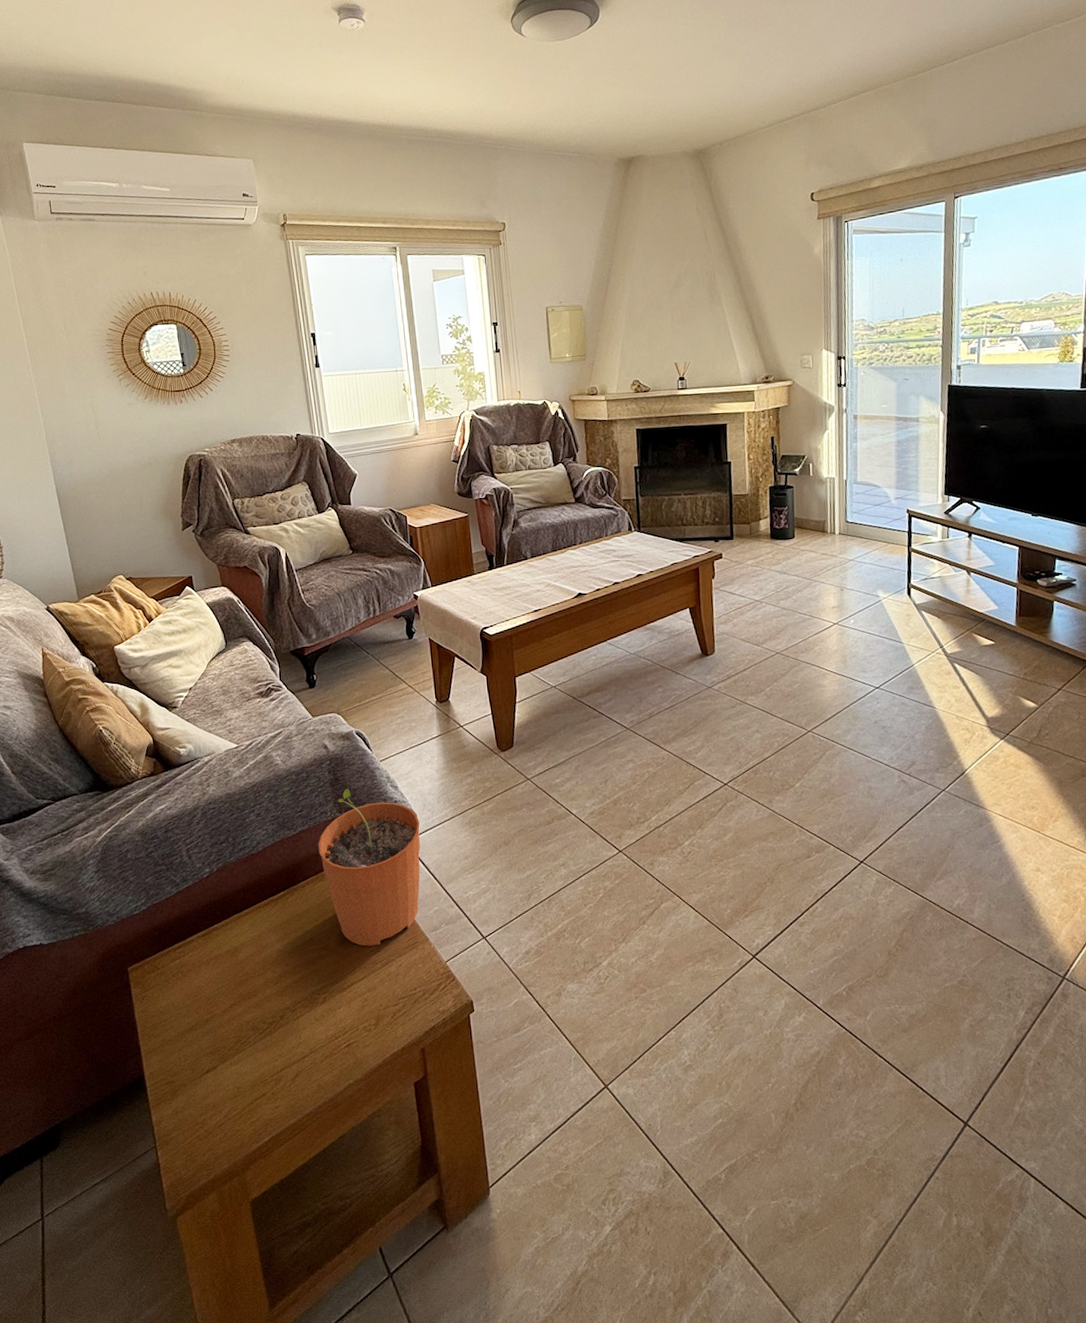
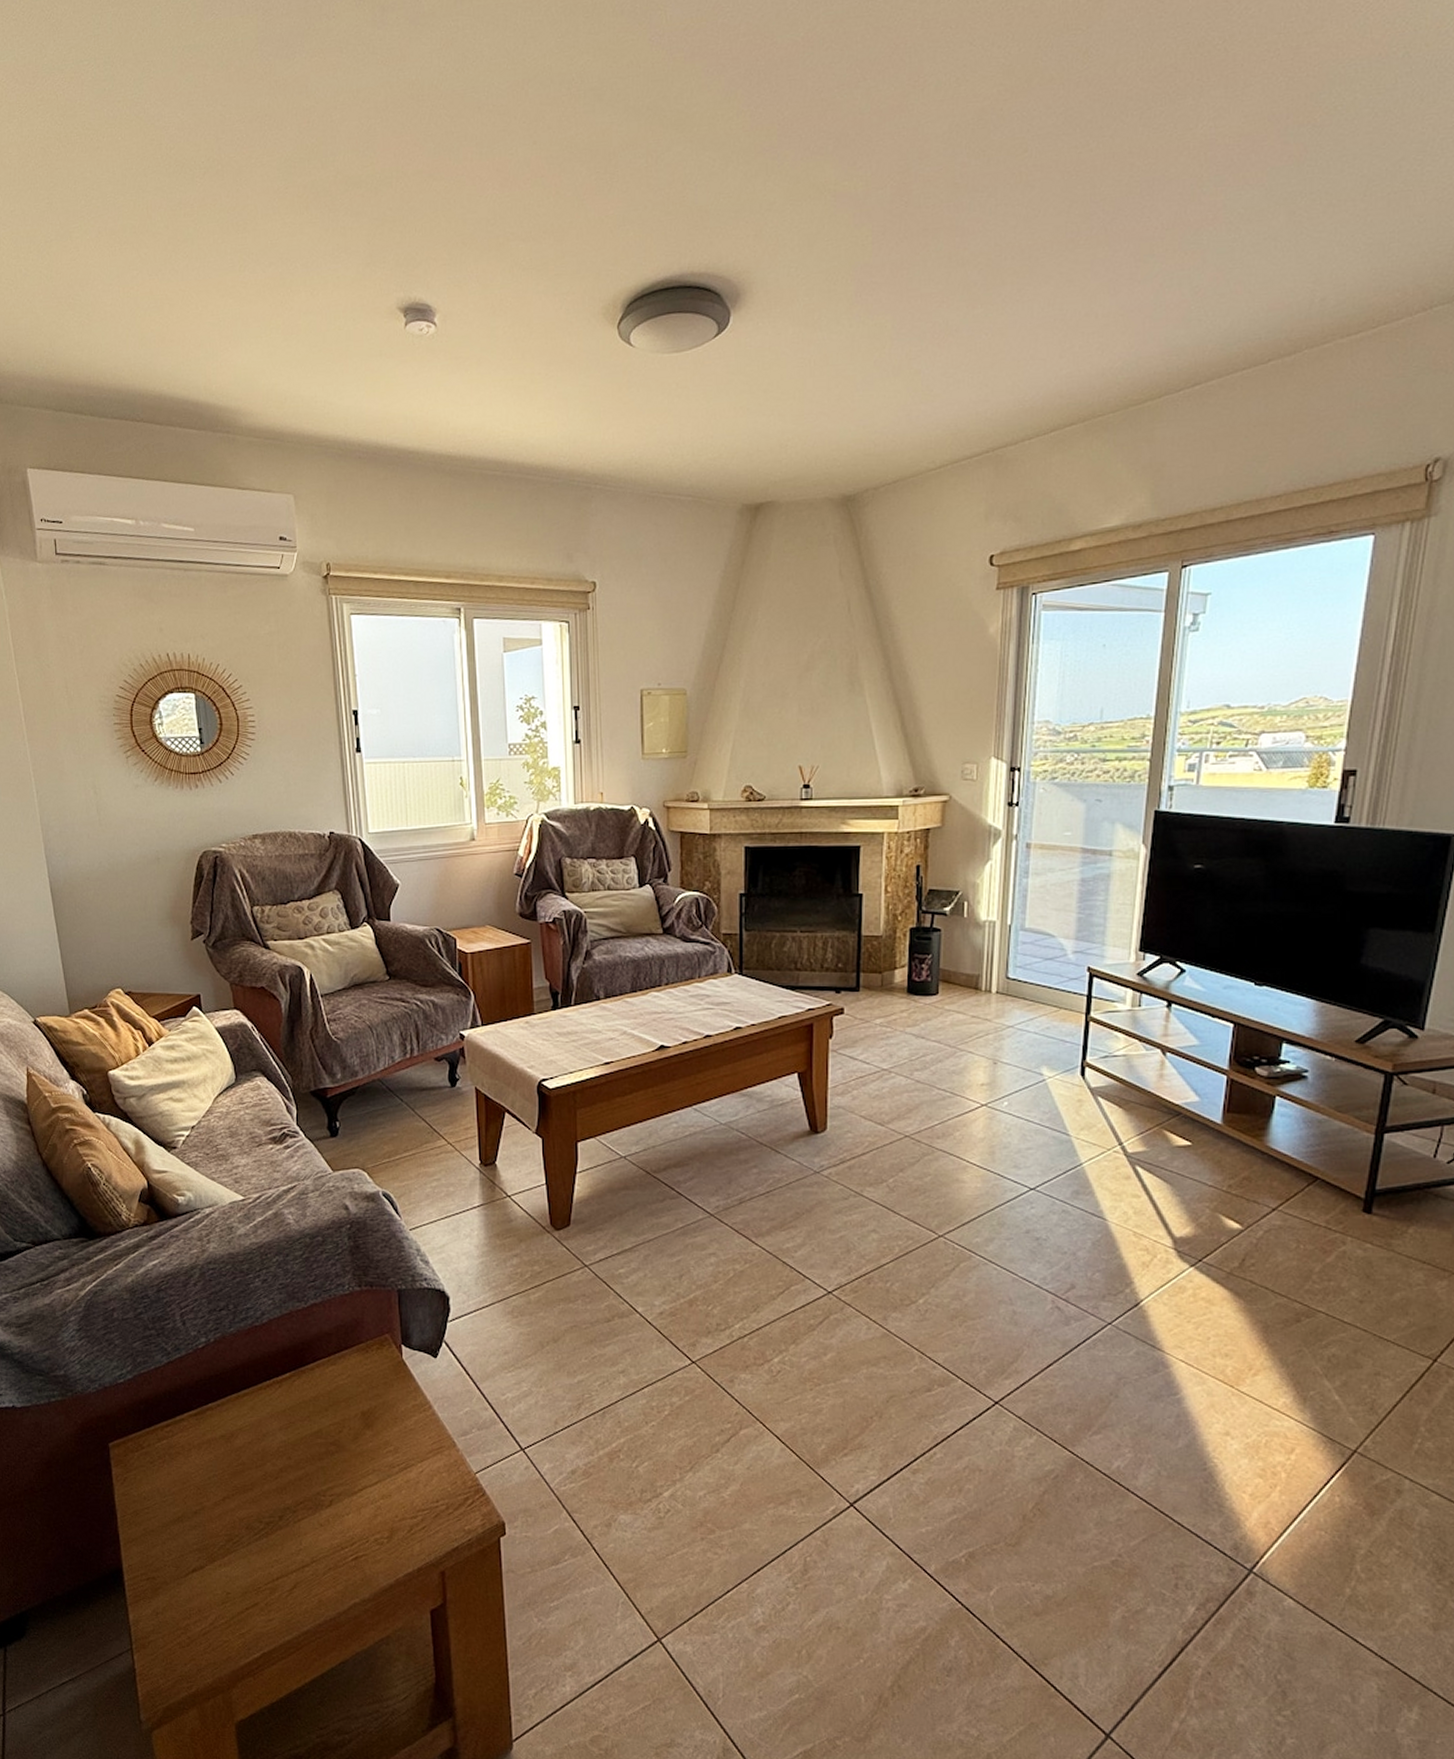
plant pot: present [318,788,420,946] -> none [332,1258,453,1446]

